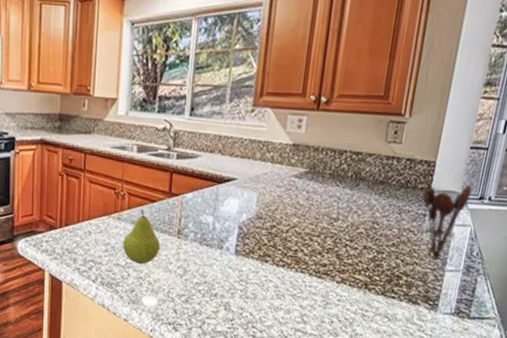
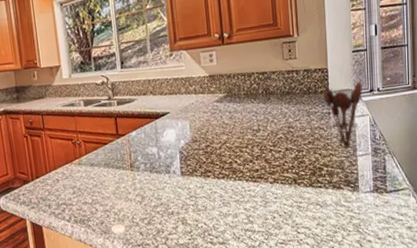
fruit: present [123,209,160,265] -> none [86,152,118,199]

